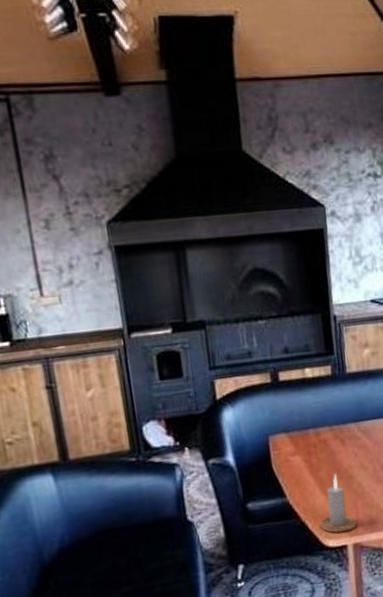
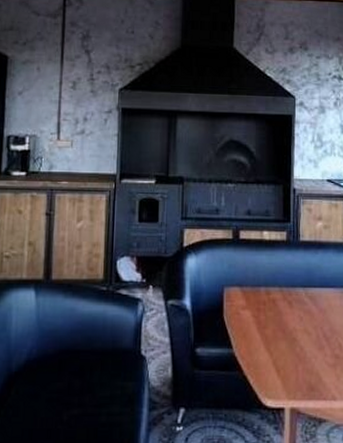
candle: present [319,474,358,533] -> none [260,334,297,394]

